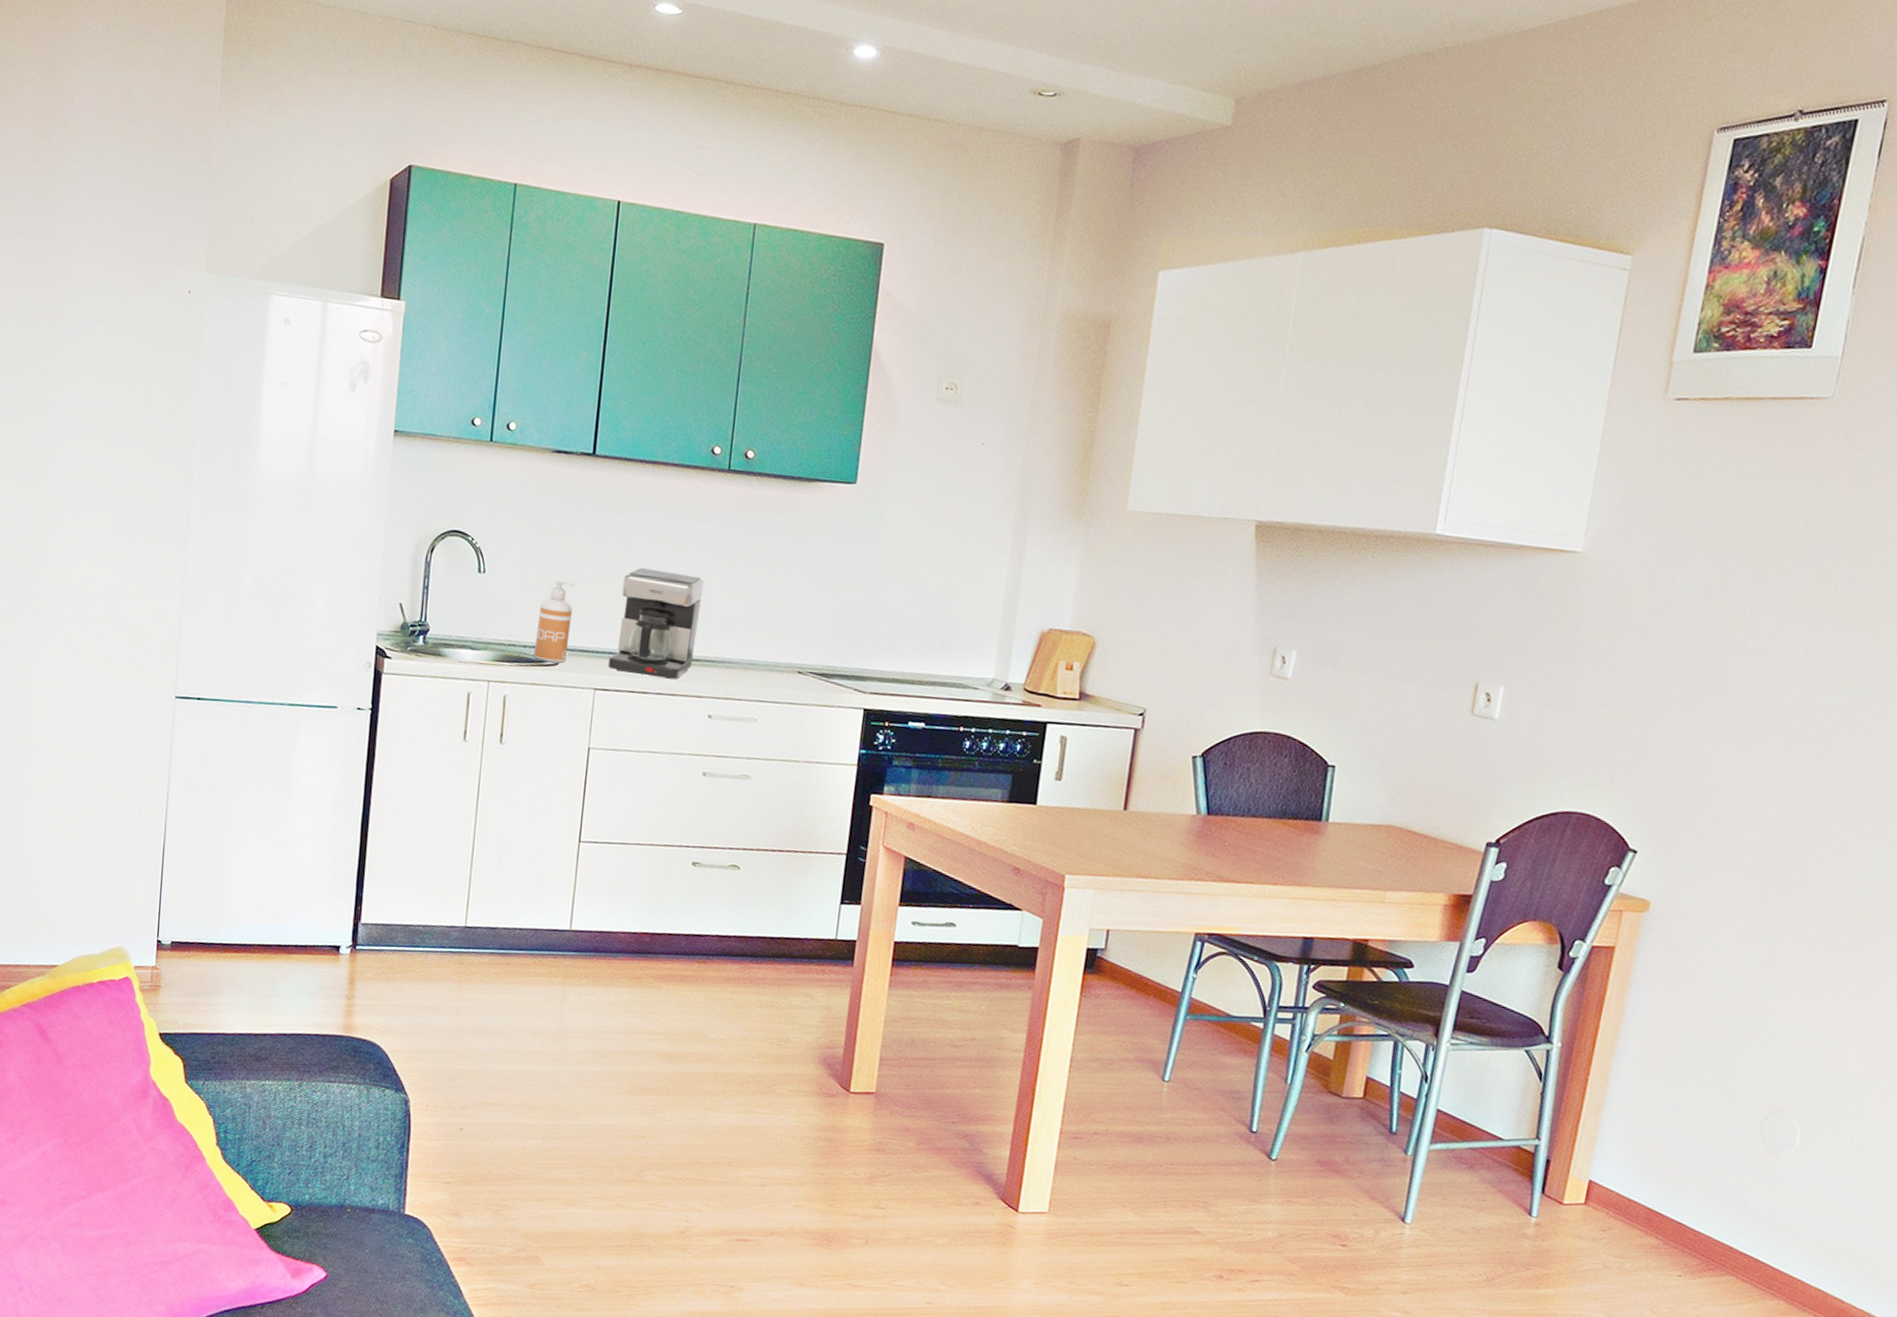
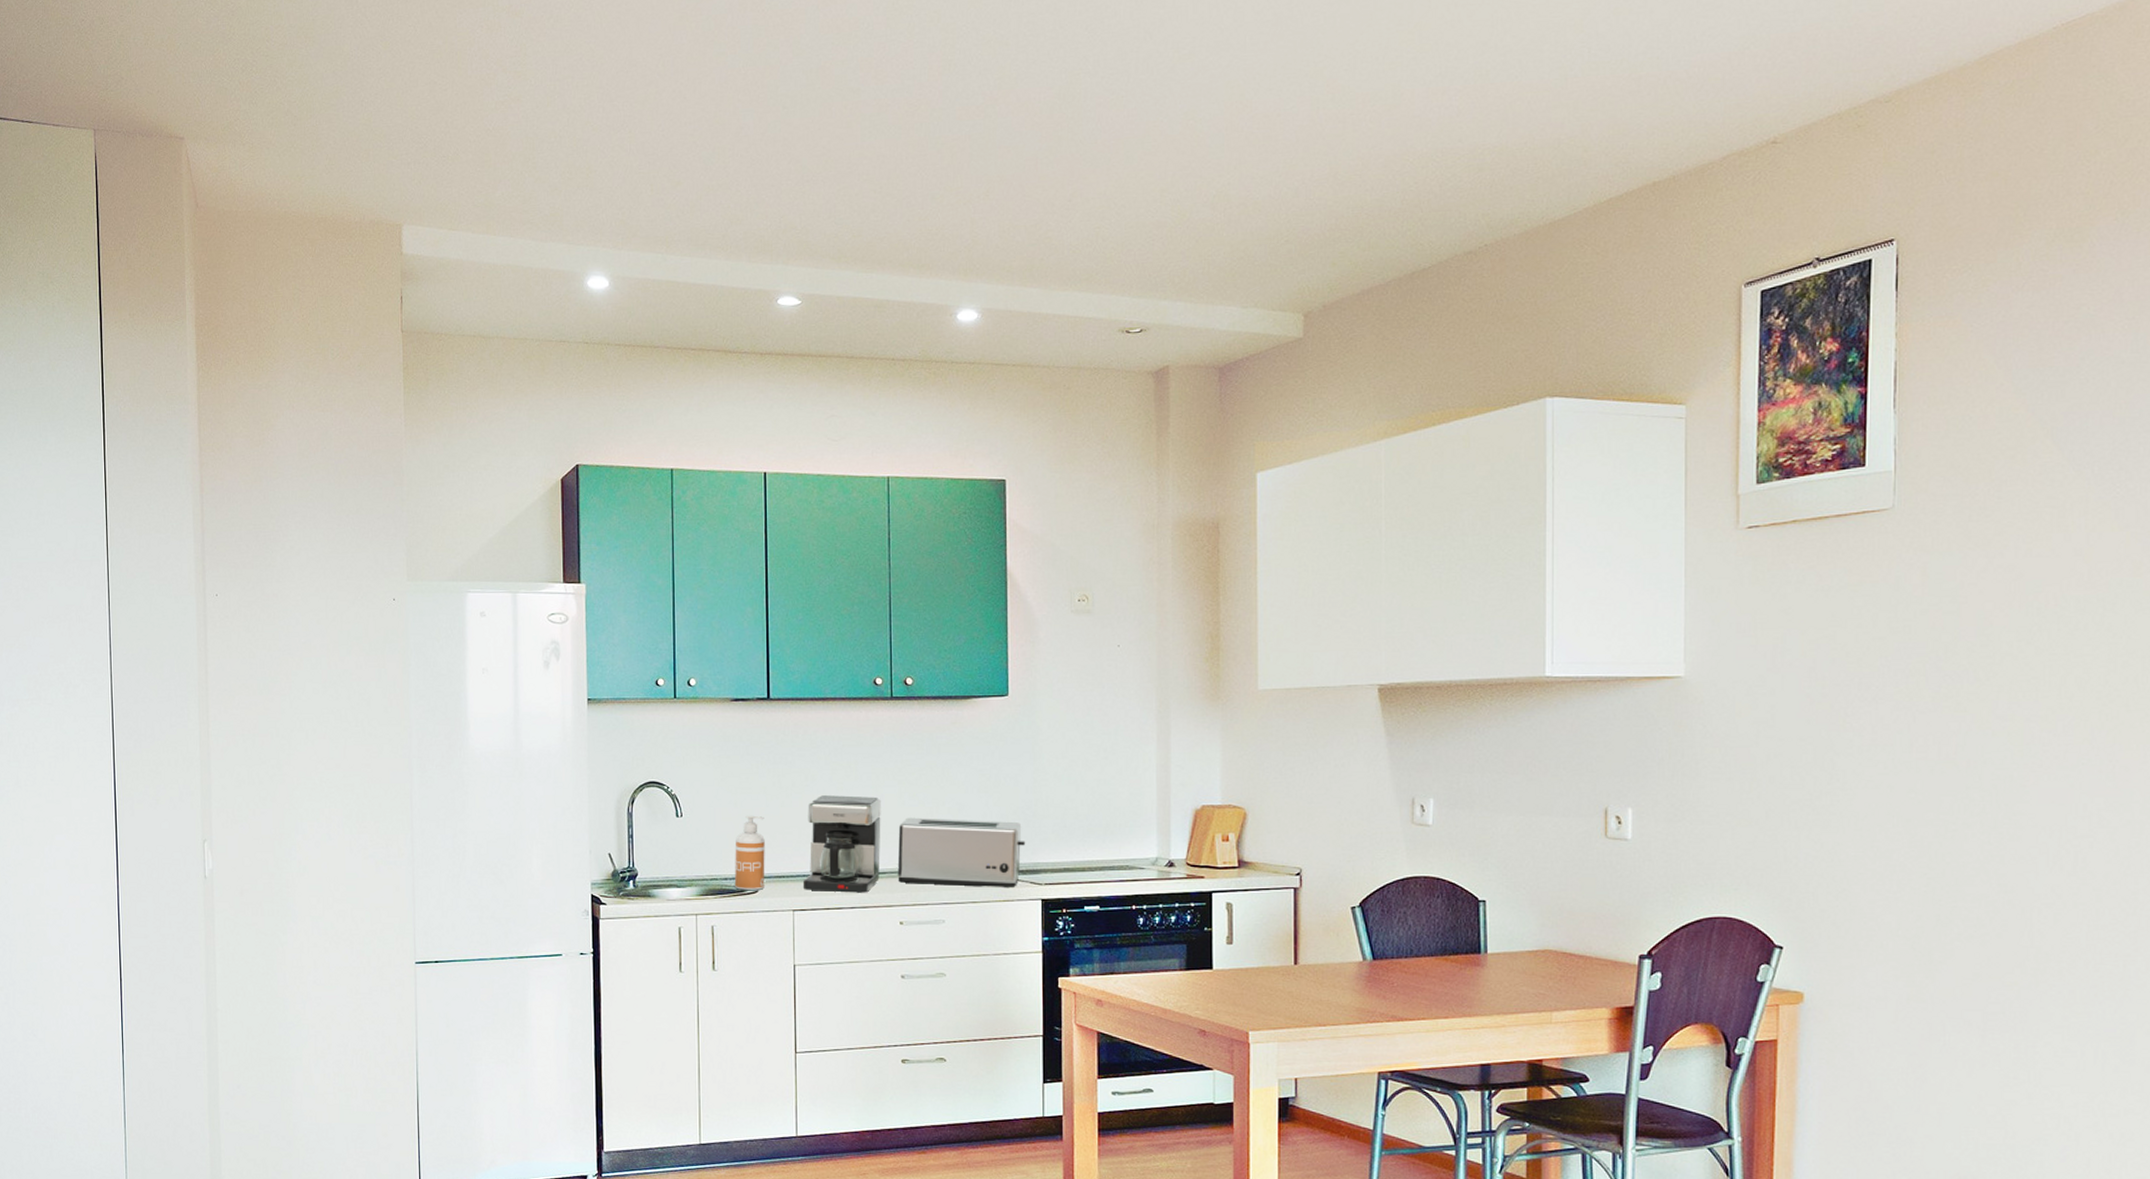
toaster: none [711,603,855,694] -> present [897,817,1026,889]

